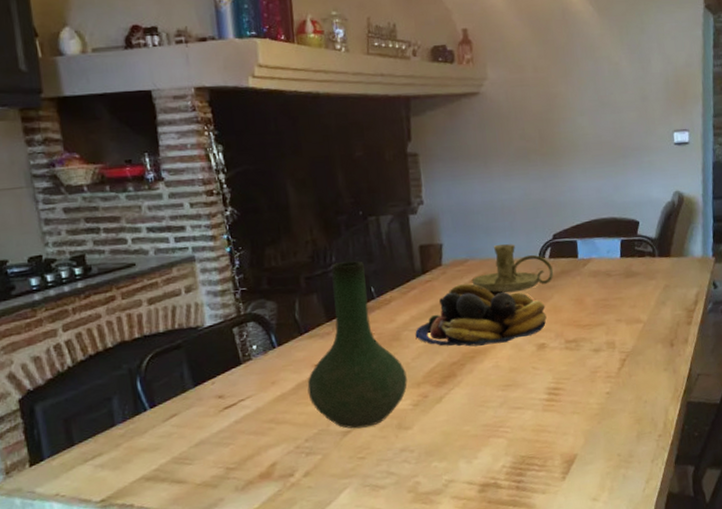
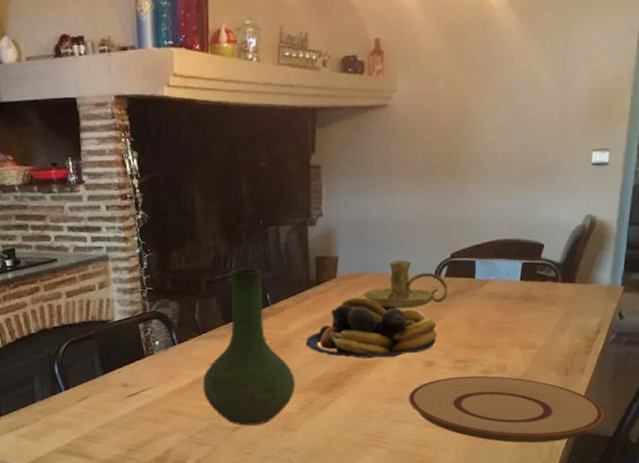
plate: none [524,353,711,419] -> present [409,375,605,443]

